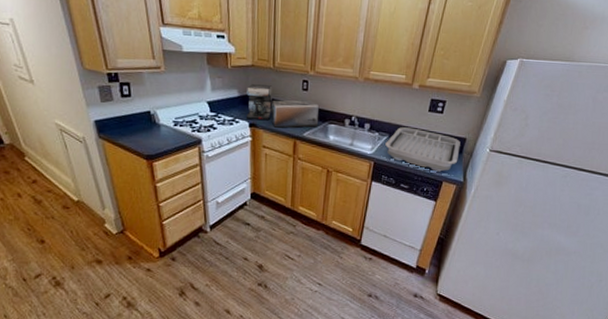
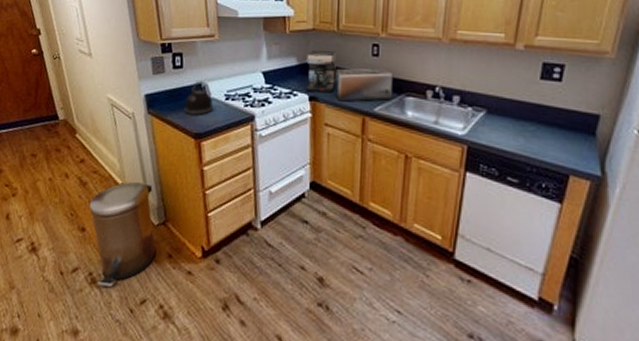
pedal bin: none [46,199,116,288] -> present [89,182,156,288]
kettle: none [135,108,163,140] -> present [184,80,214,116]
dish rack: present [385,127,460,172] -> none [482,100,592,161]

